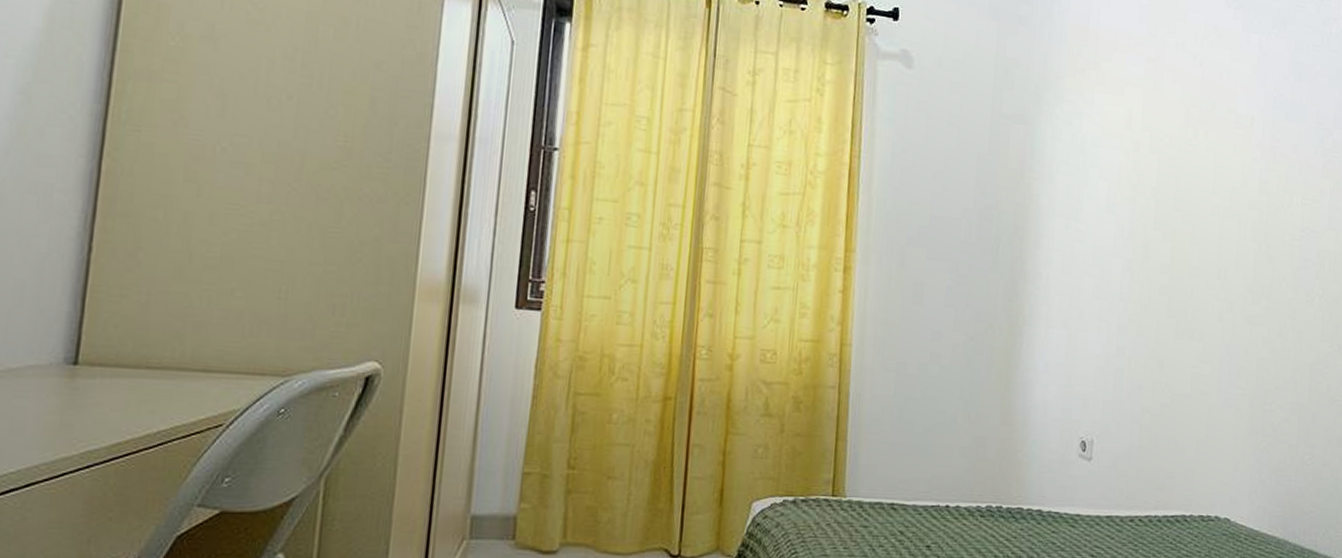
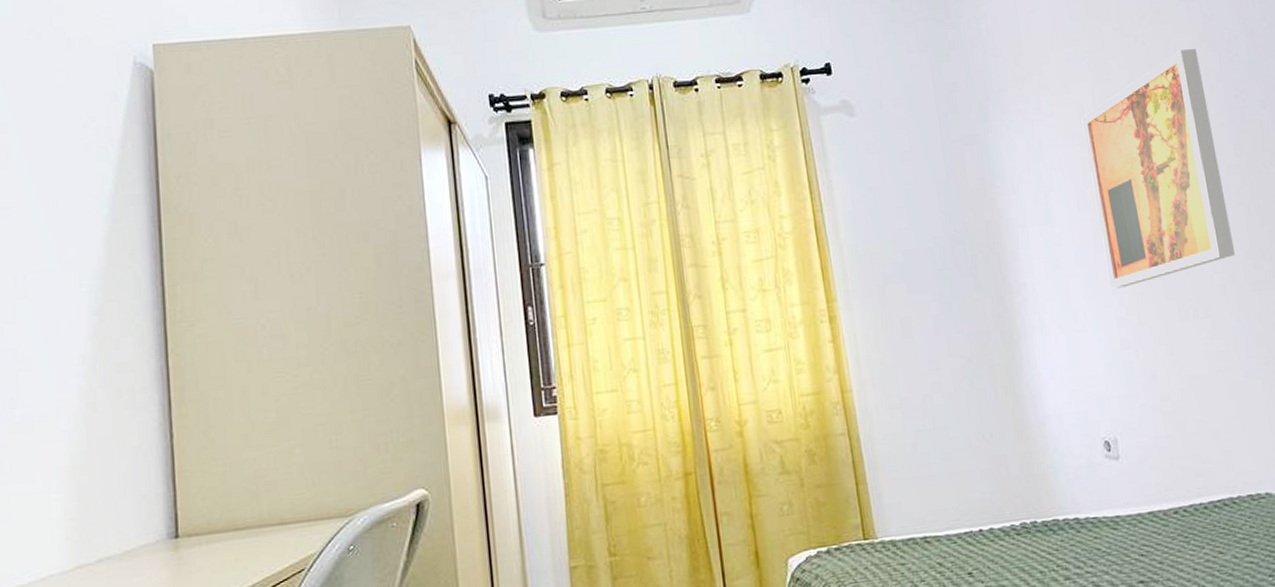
wall art: none [1120,78,1247,297] -> present [1081,49,1236,289]

